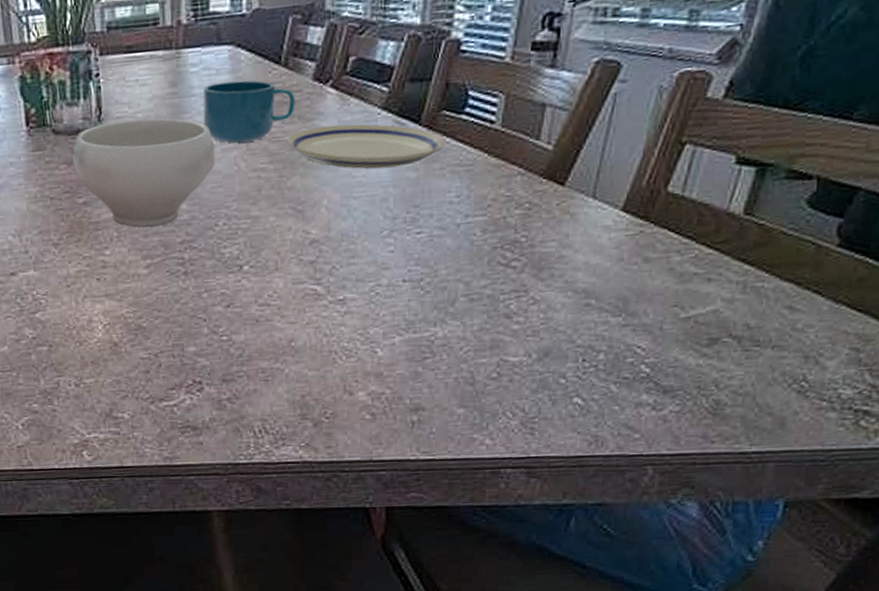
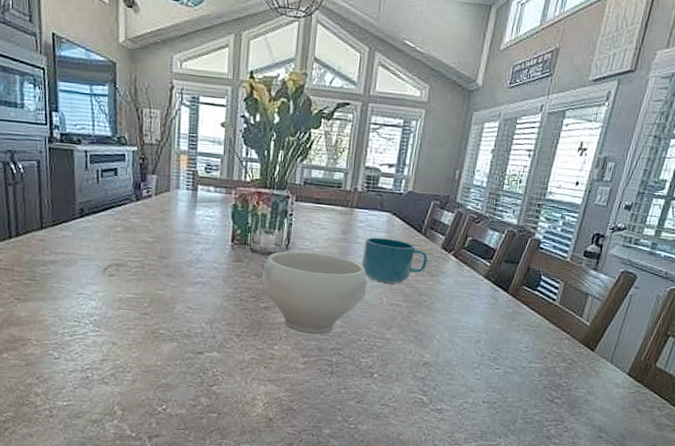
plate: present [287,123,445,169] -> none [418,281,522,320]

